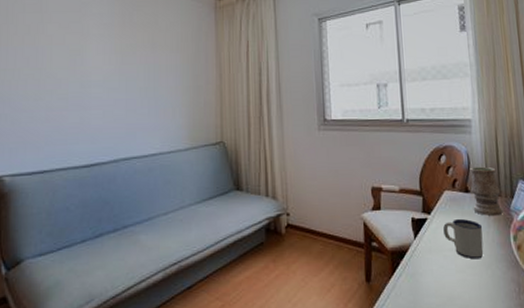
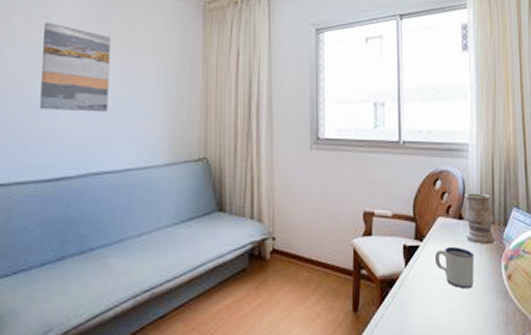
wall art: none [75,26,134,104] -> present [40,22,111,112]

